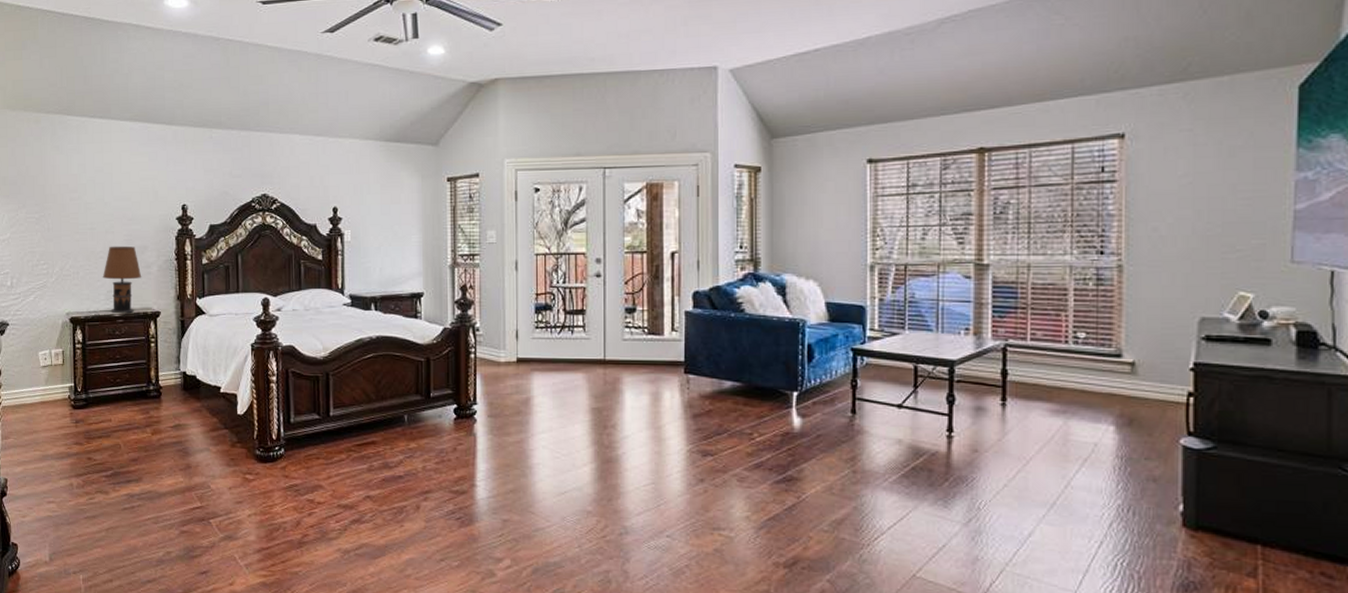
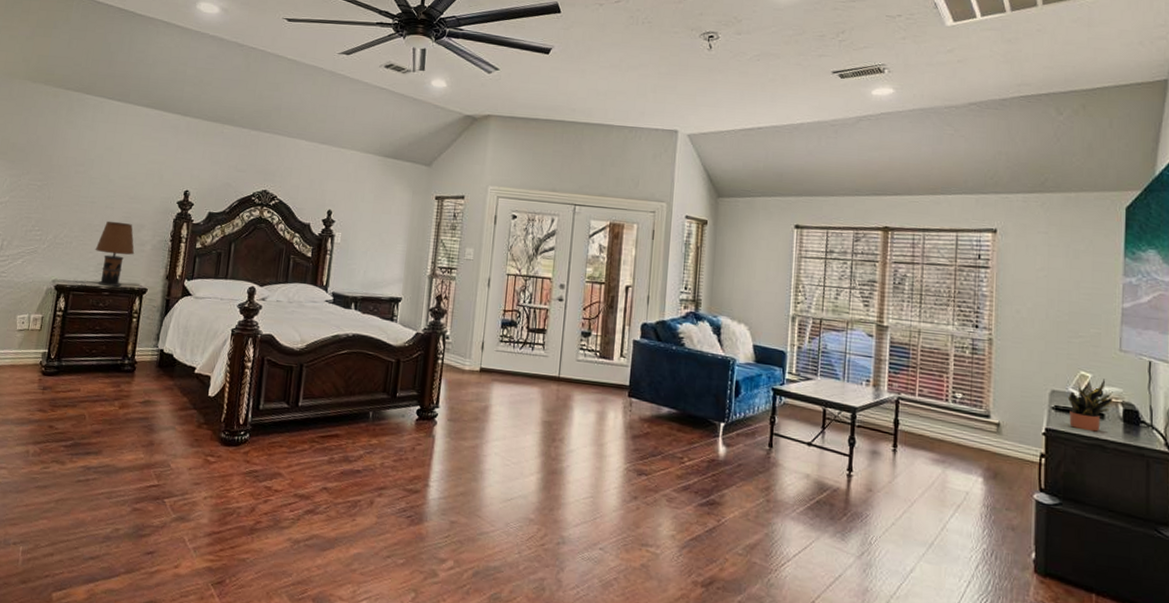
potted plant: none [1222,297,1282,361] -> present [1067,378,1113,432]

